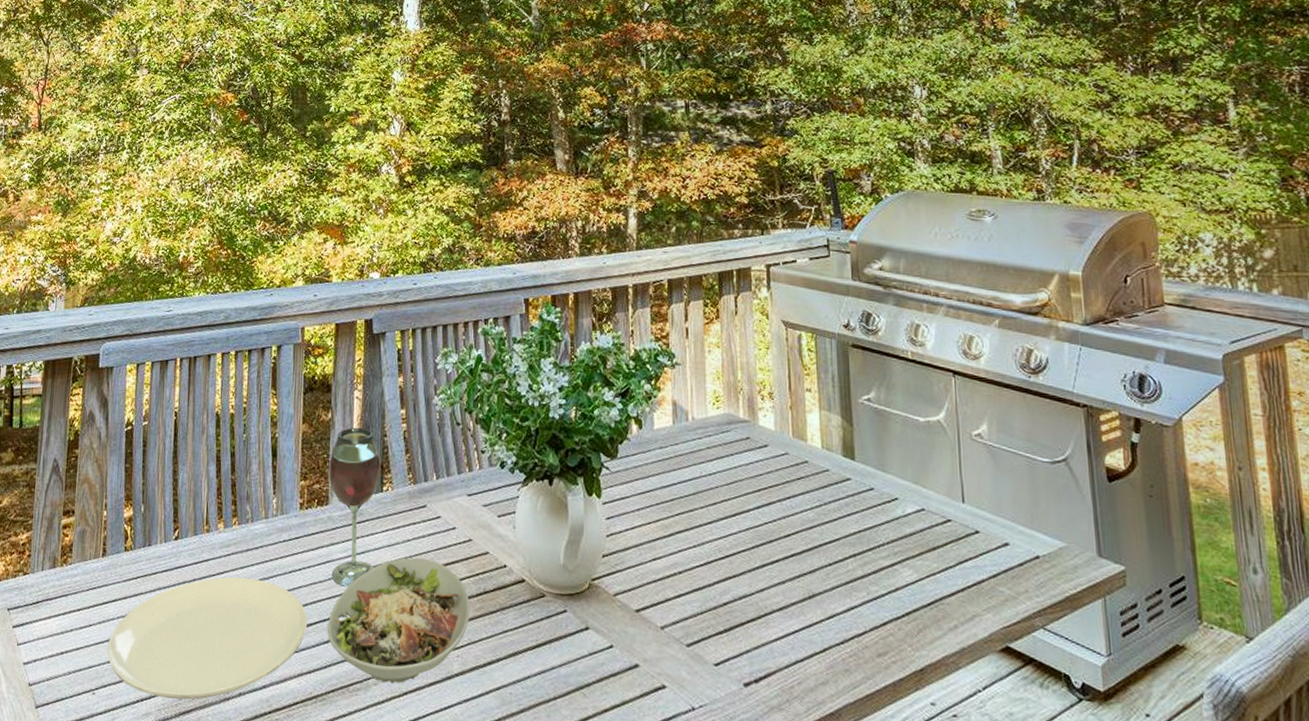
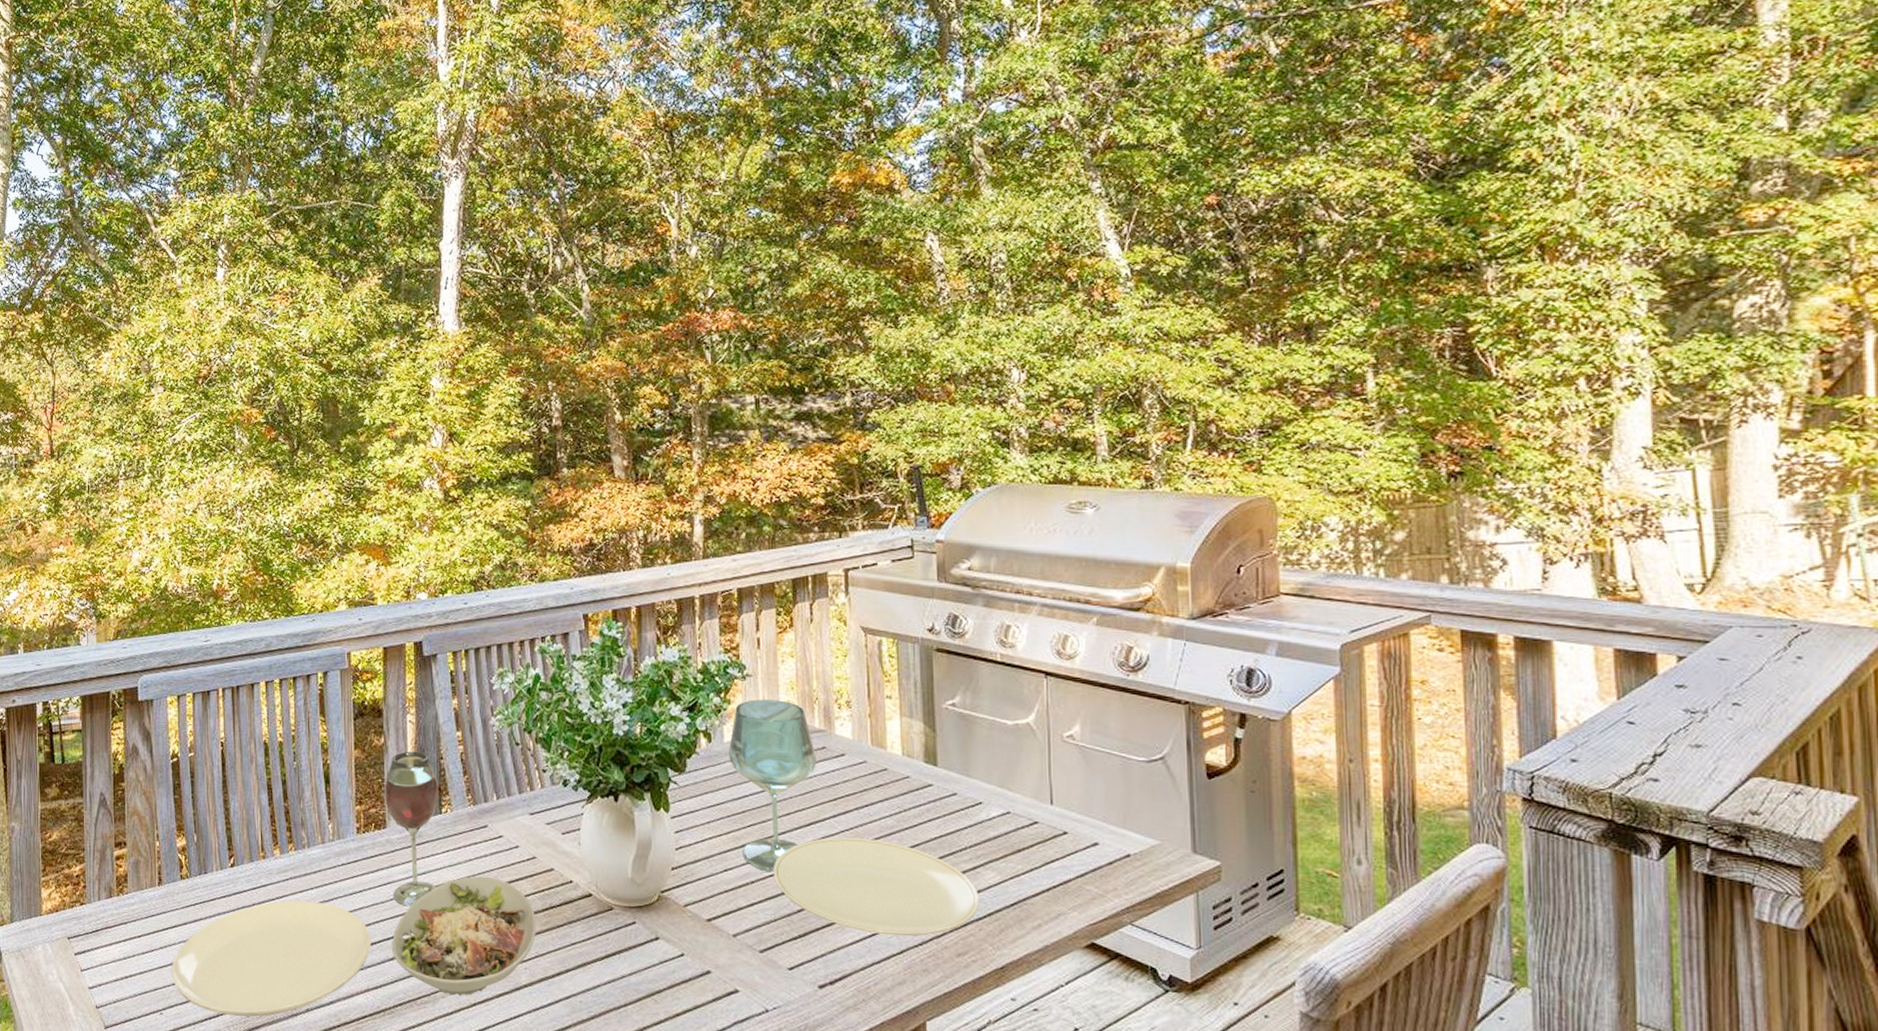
wine glass: none [658,388,741,563] -> present [729,699,816,872]
plate: none [699,529,898,634] -> present [772,837,979,937]

